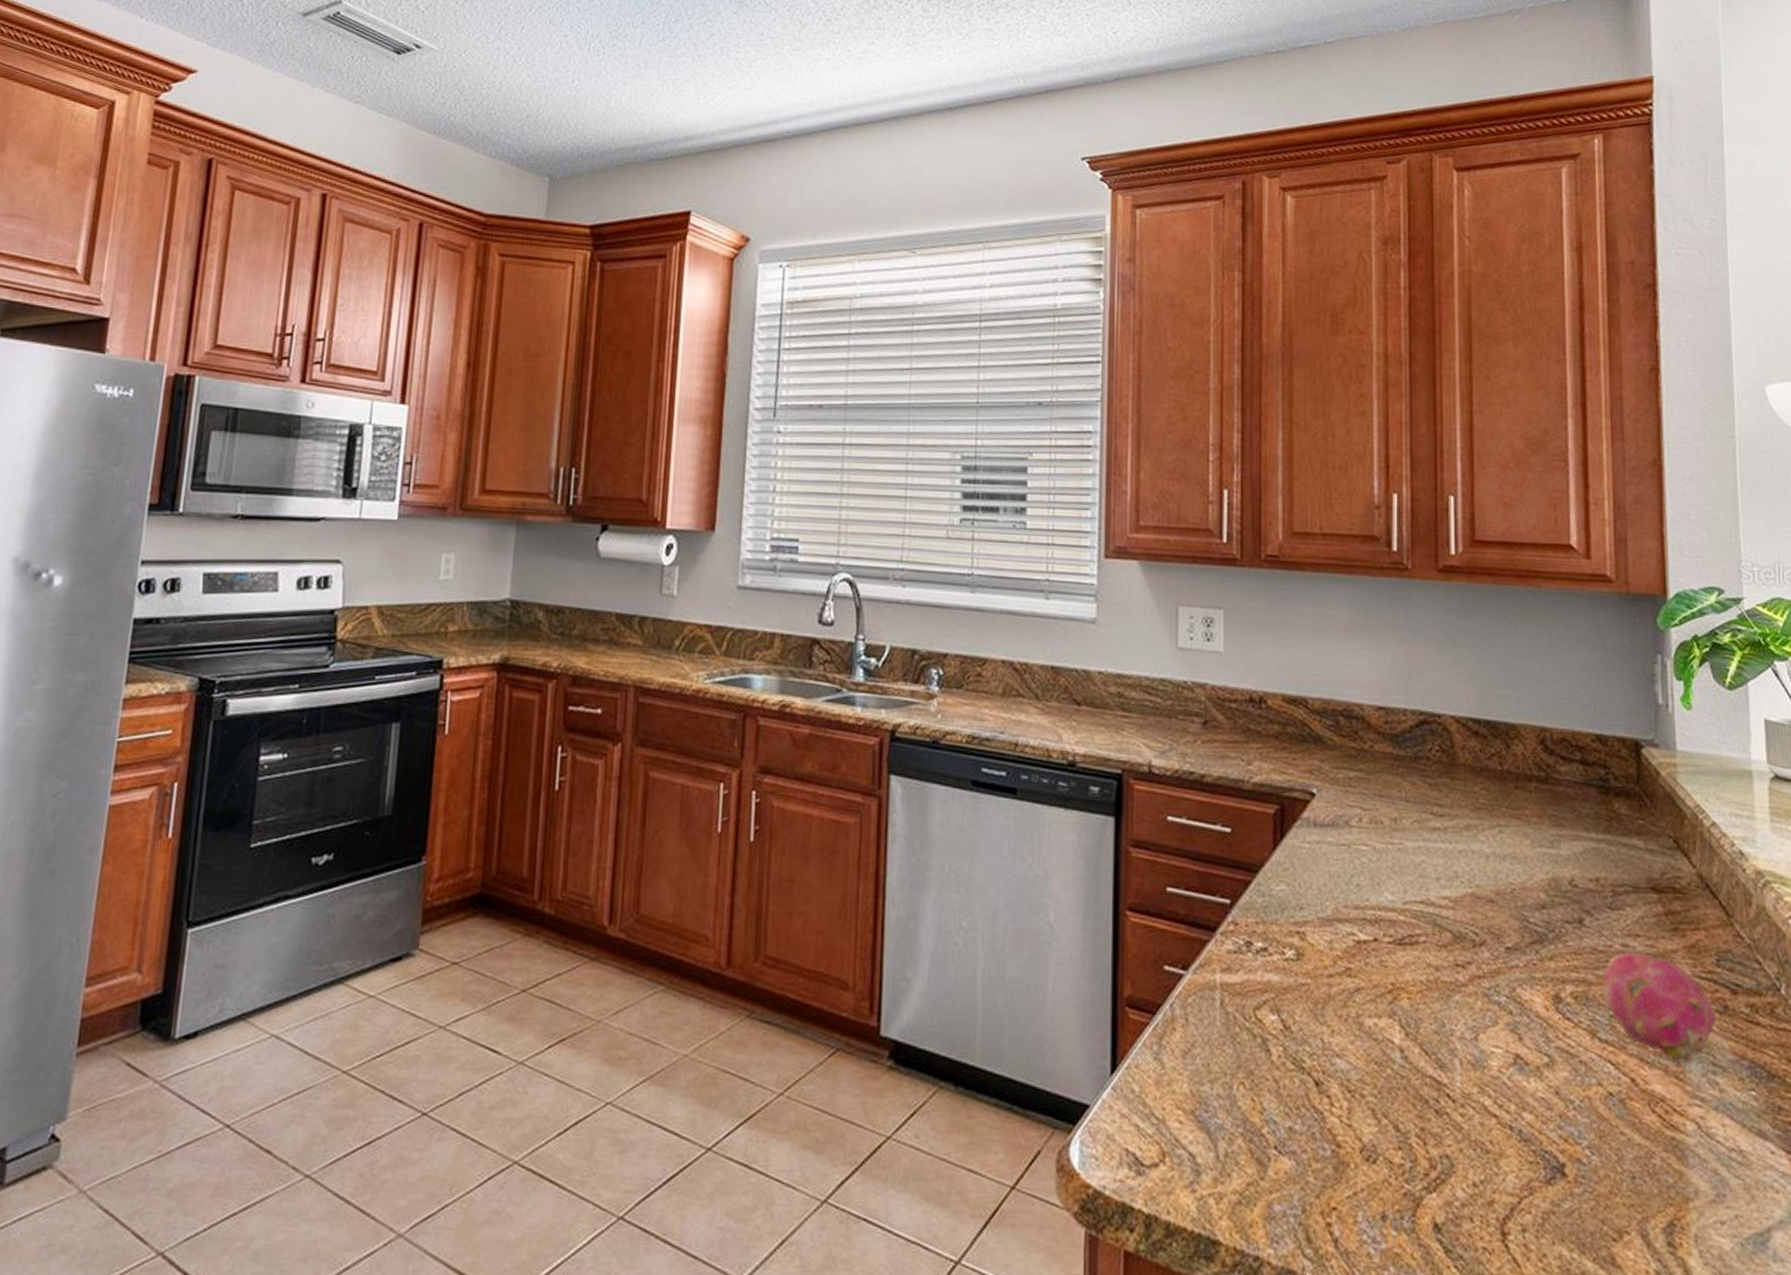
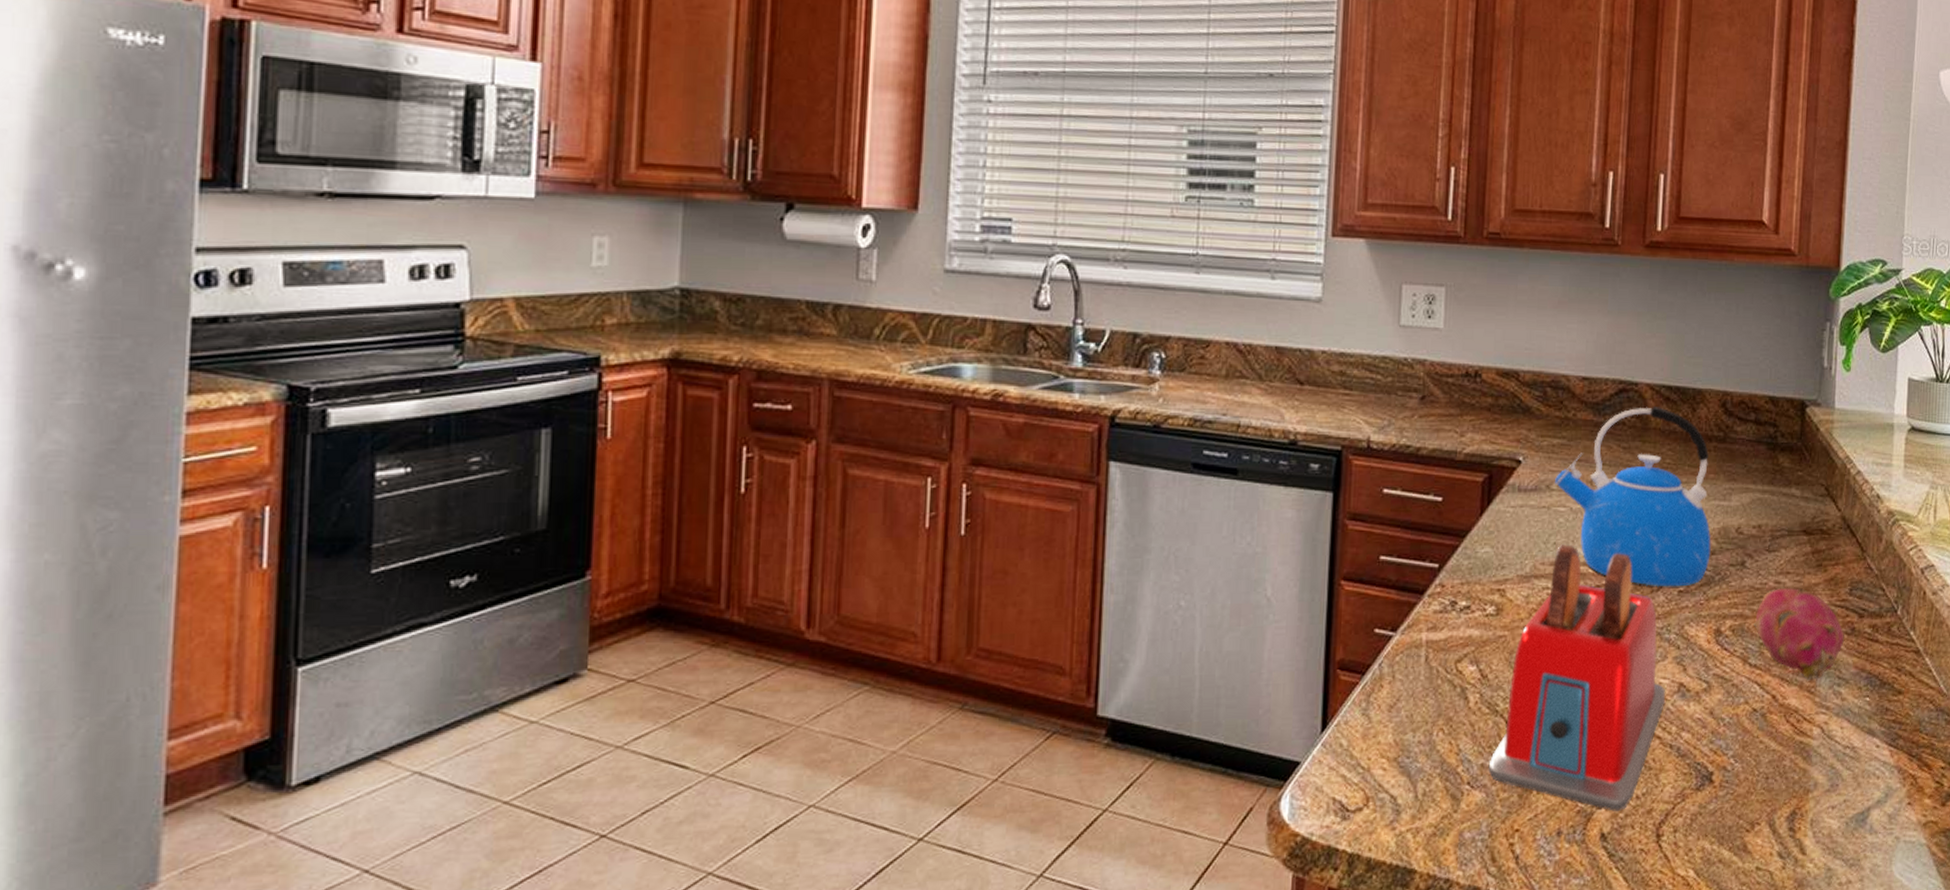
toaster: none [1297,887,1499,1199] -> present [1488,544,1665,811]
kettle: none [1354,740,1541,943] -> present [1555,405,1711,587]

